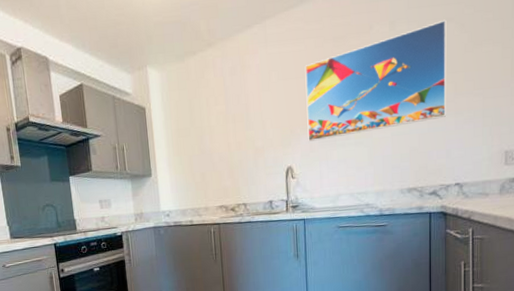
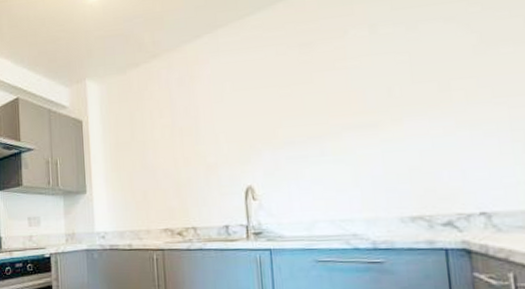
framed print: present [305,19,447,142] -> none [265,19,456,158]

